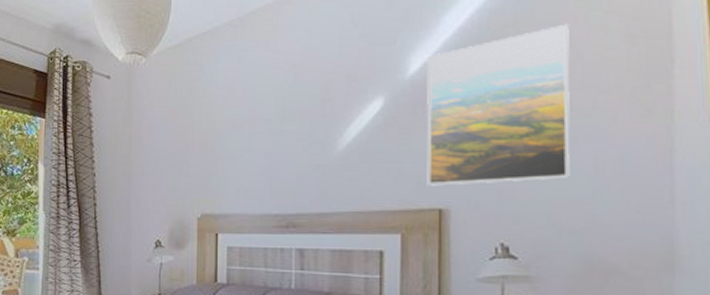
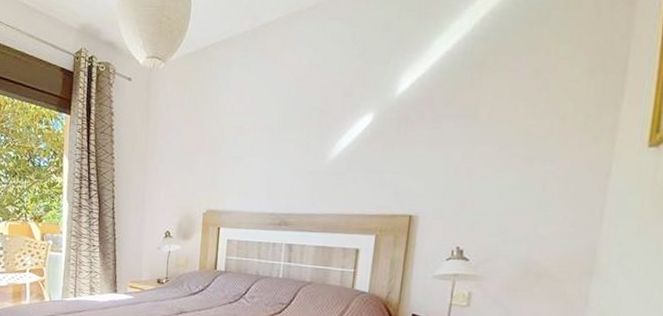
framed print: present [426,23,570,186] -> none [402,54,541,196]

